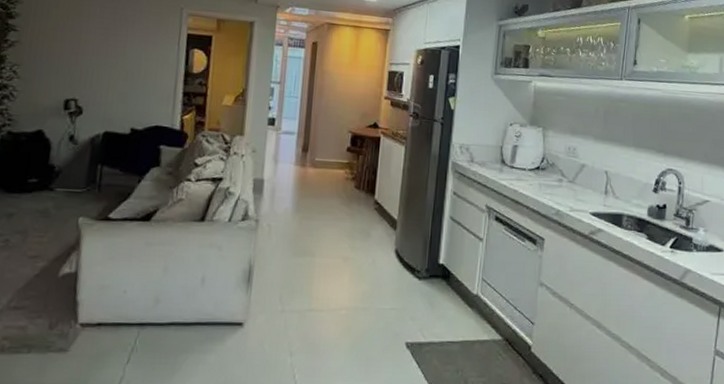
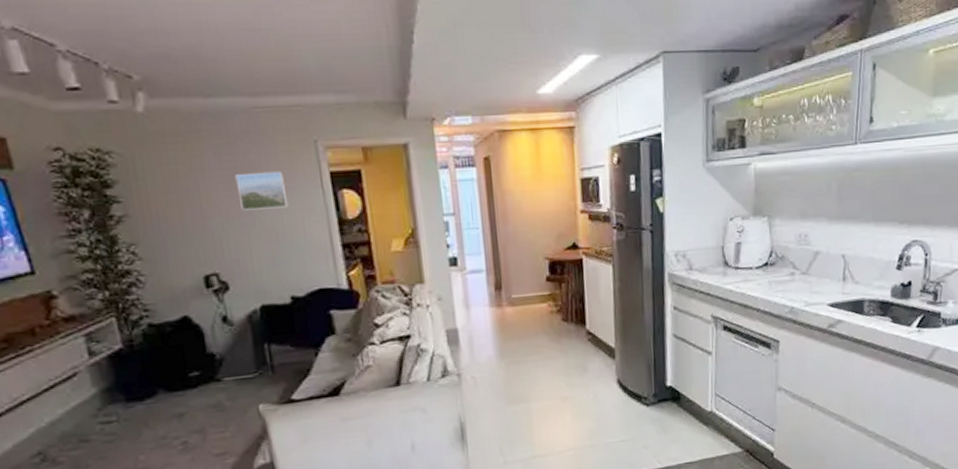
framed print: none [110,24,150,56] -> present [235,170,289,211]

